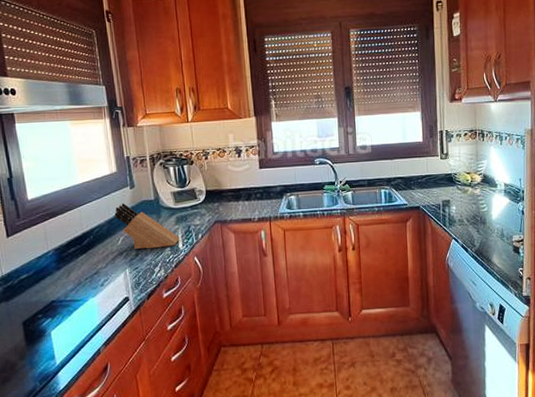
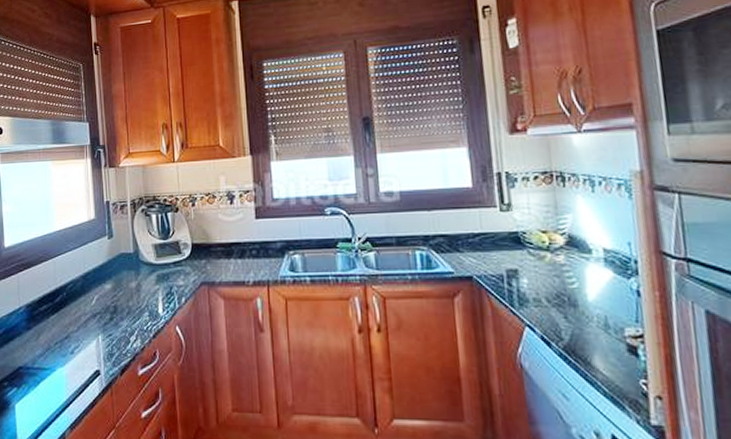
knife block: present [114,203,180,250] -> none [90,255,160,312]

